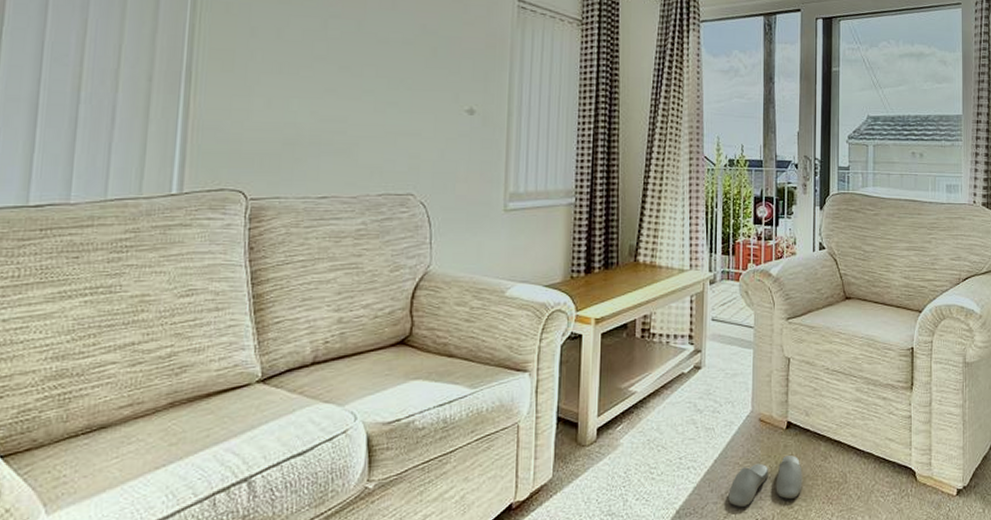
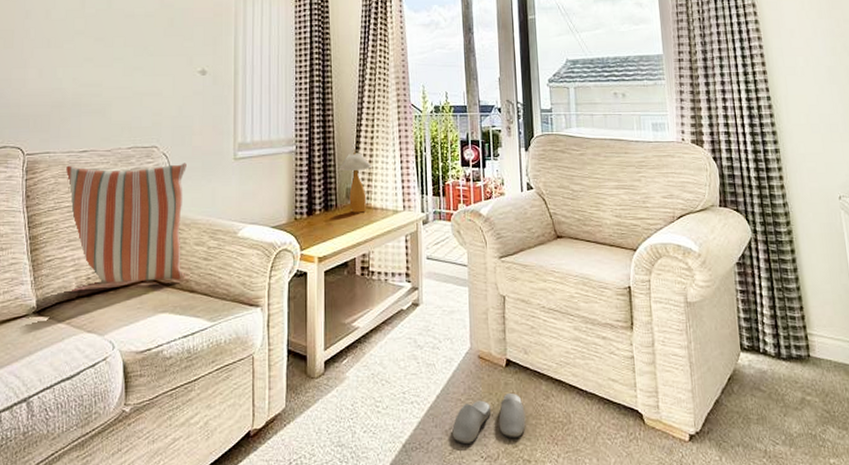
pillow: none [300,213,448,355] -> present [66,163,187,290]
table lamp: none [622,203,659,272] -> present [339,149,372,213]

